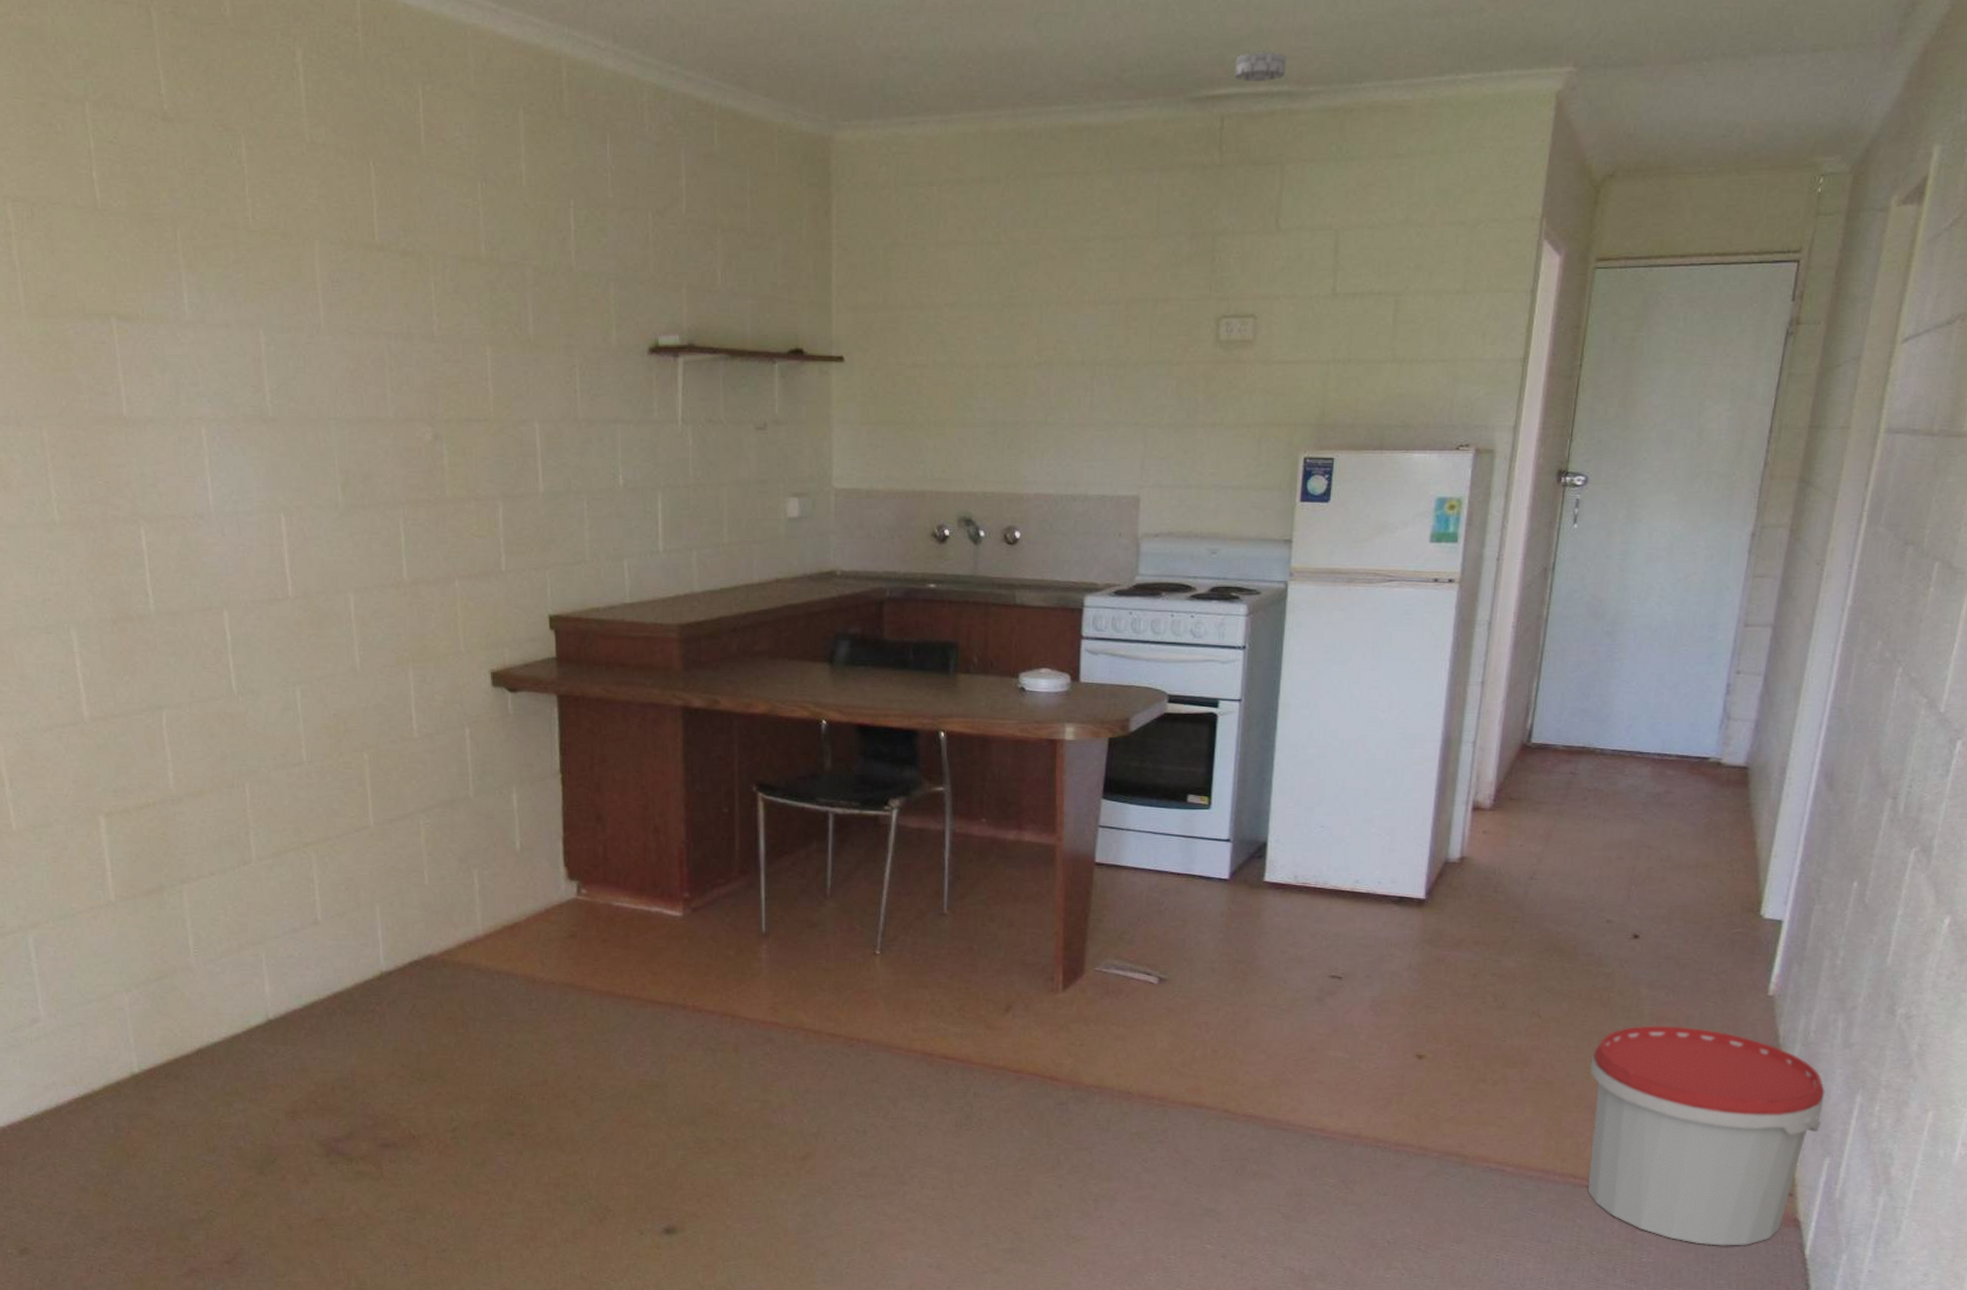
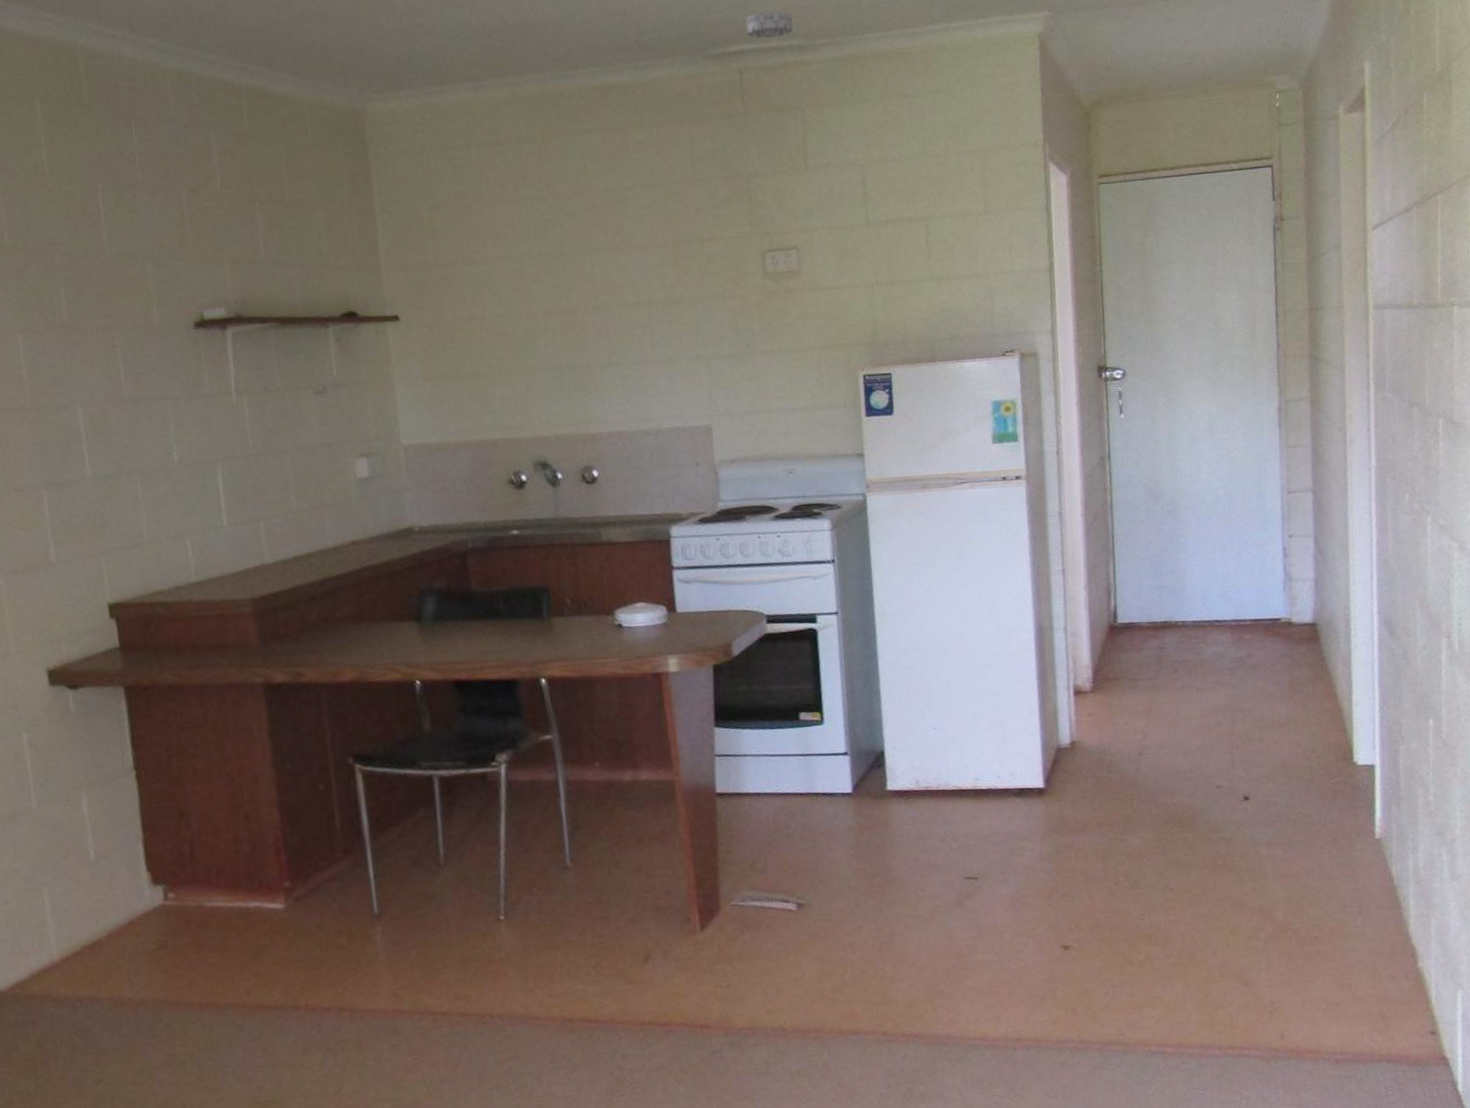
bucket: present [1588,1025,1825,1246] -> none [1227,880,1448,1098]

